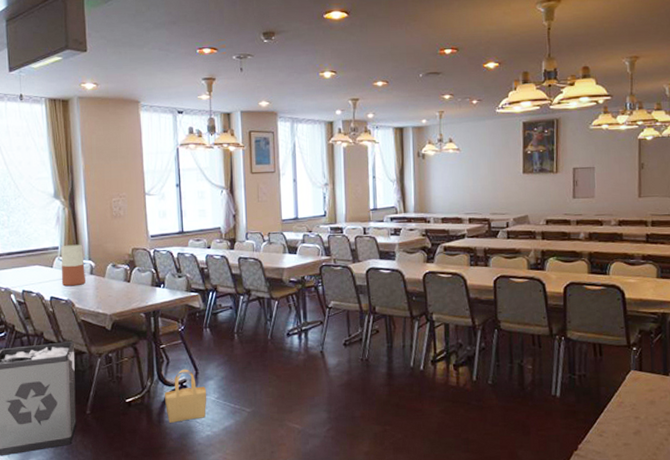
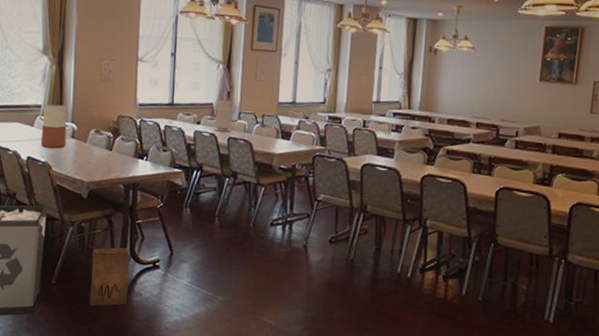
paper bag: none [122,373,160,431] -> present [89,247,129,307]
shopping bag: present [164,369,207,423] -> none [134,248,180,303]
water jug: none [224,222,243,253] -> present [215,99,236,132]

